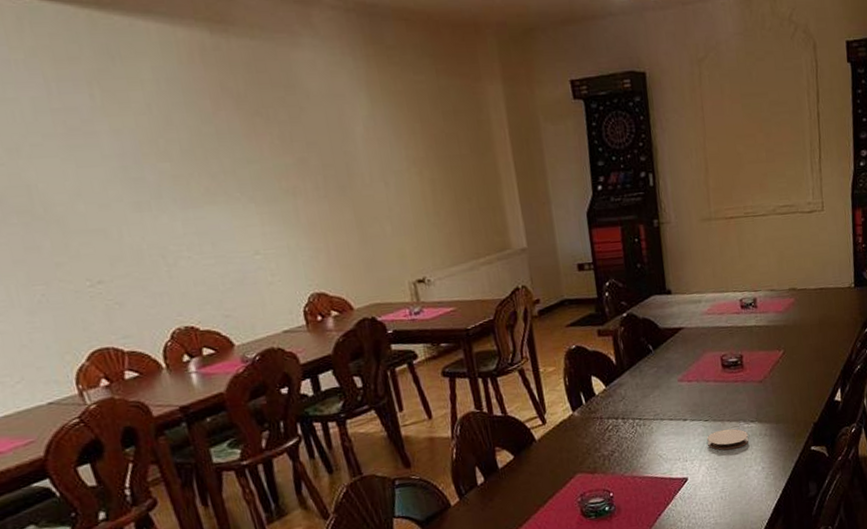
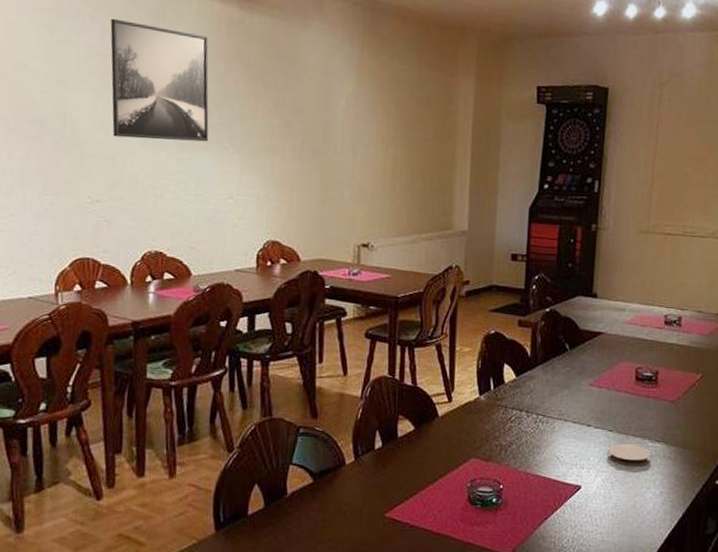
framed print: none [52,63,214,206] -> present [110,18,209,142]

